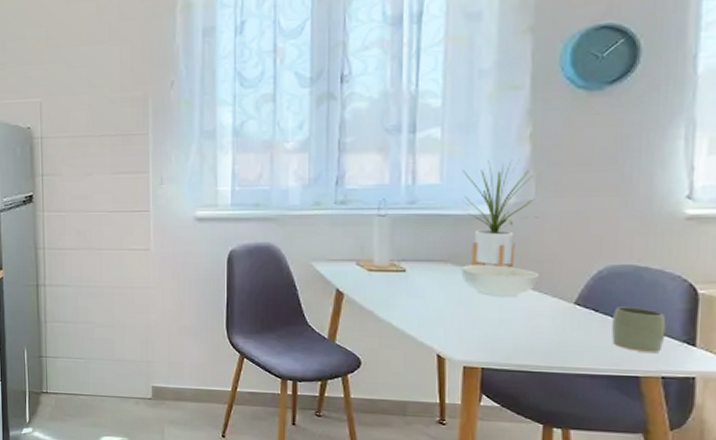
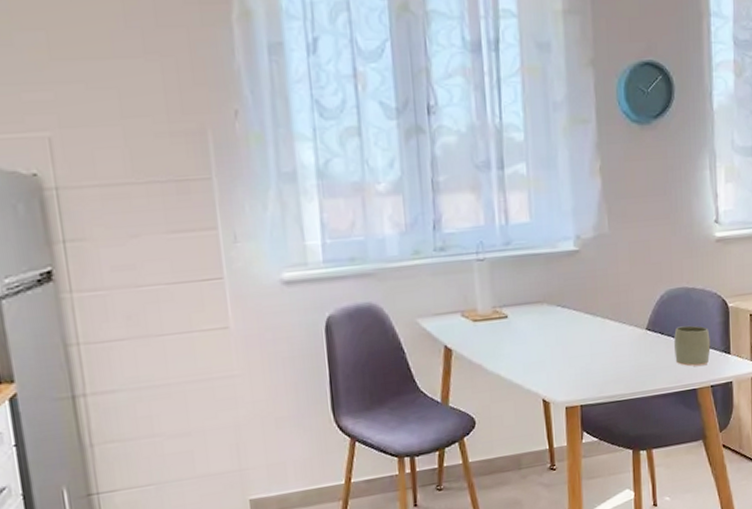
bowl: present [461,265,539,298] -> none [555,300,618,333]
house plant: present [463,159,539,268] -> none [549,193,614,305]

